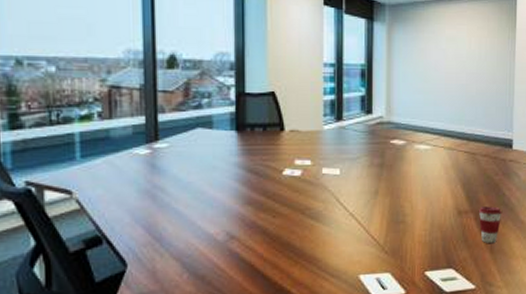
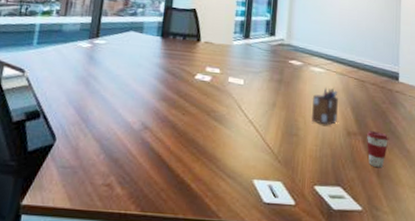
desk organizer: none [418,165,447,207] -> present [312,87,338,126]

